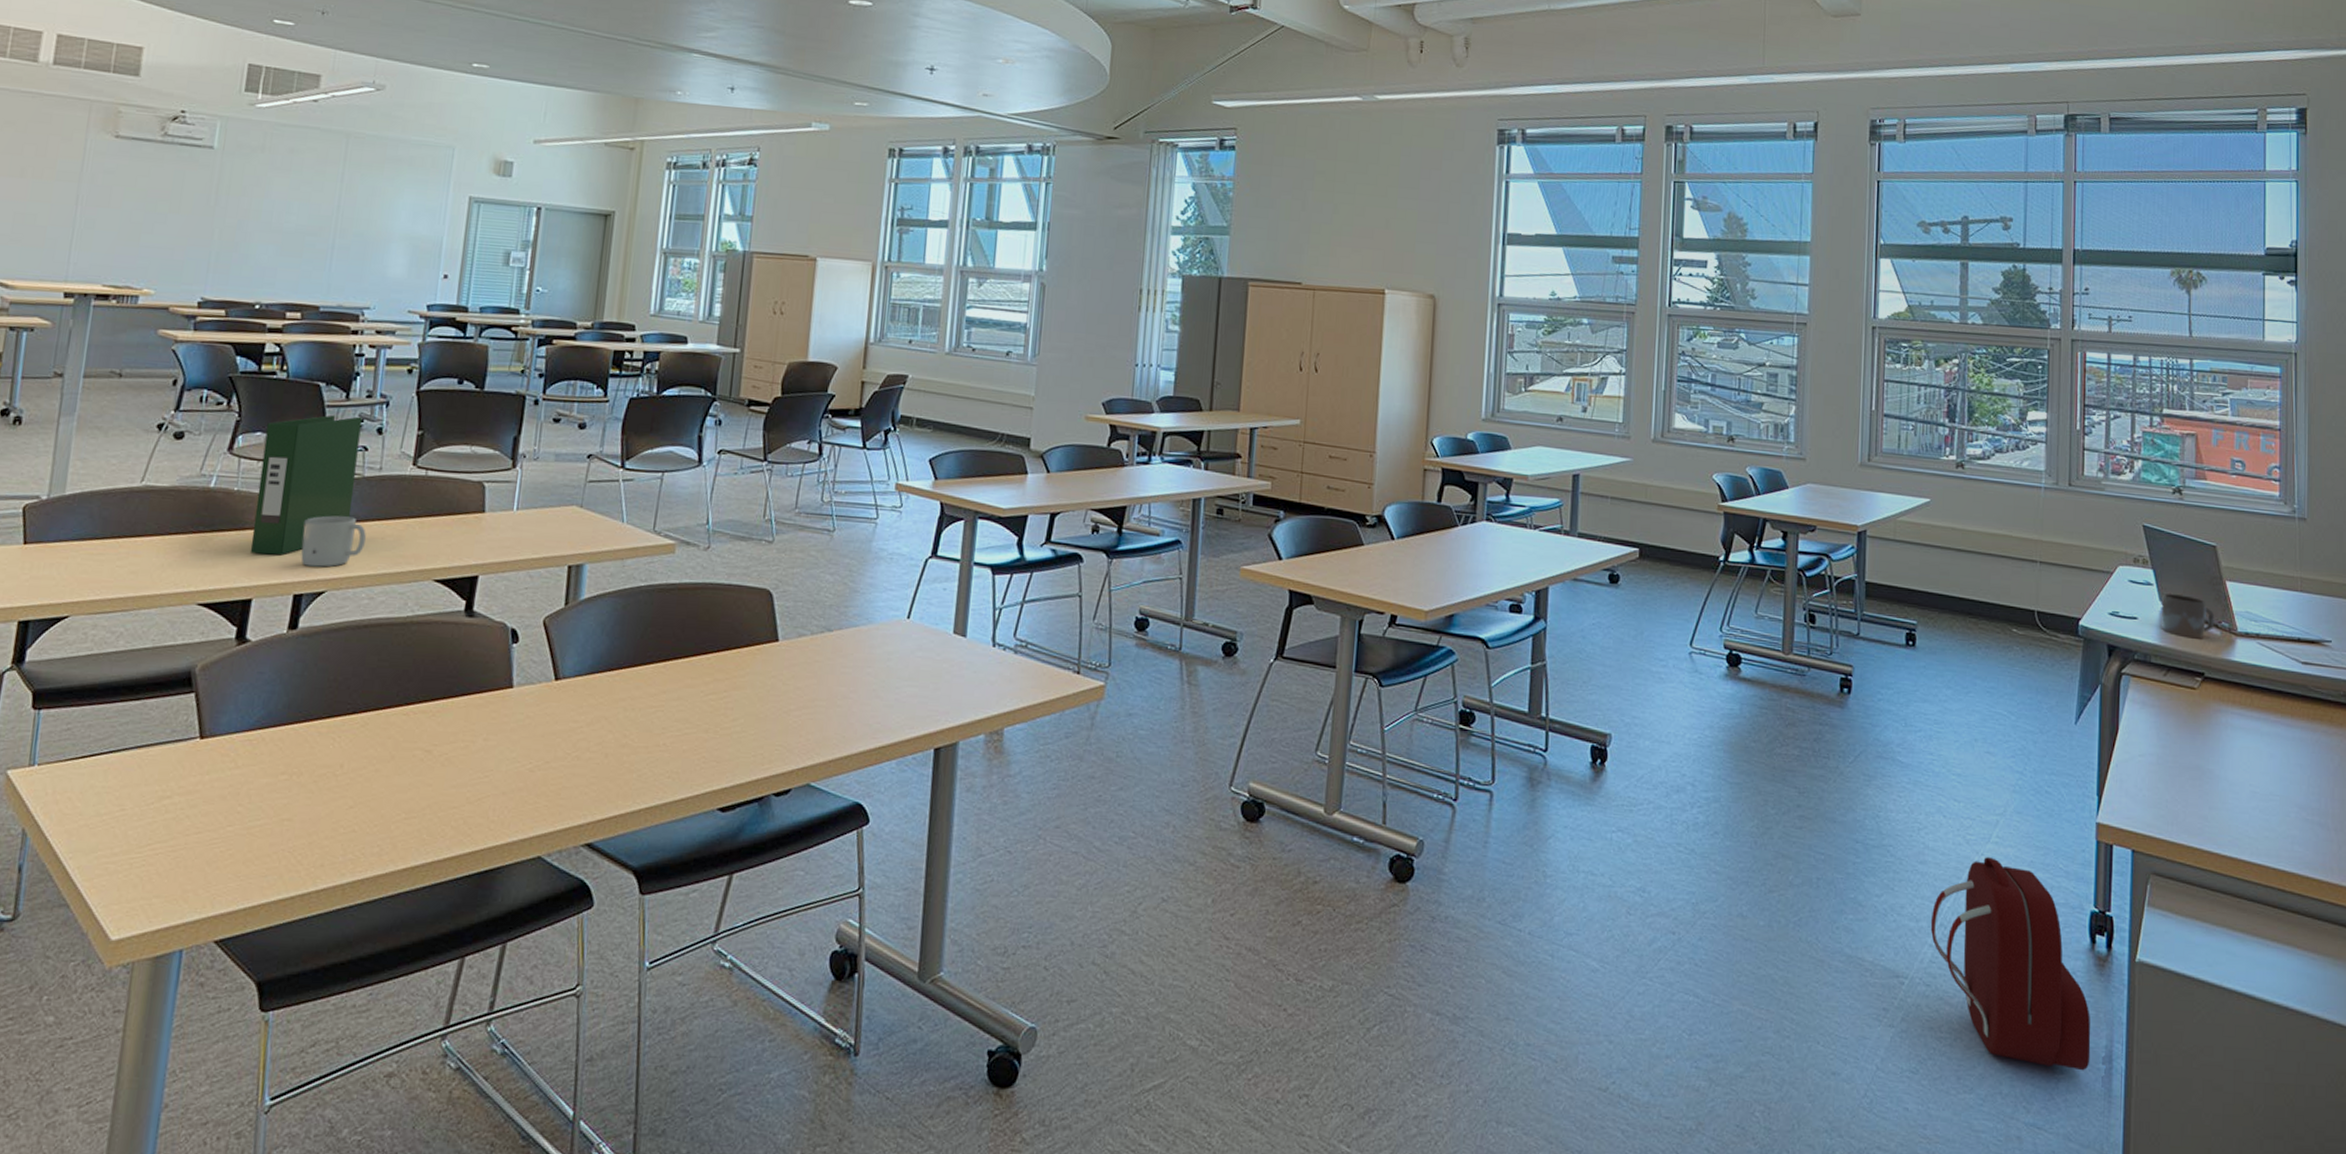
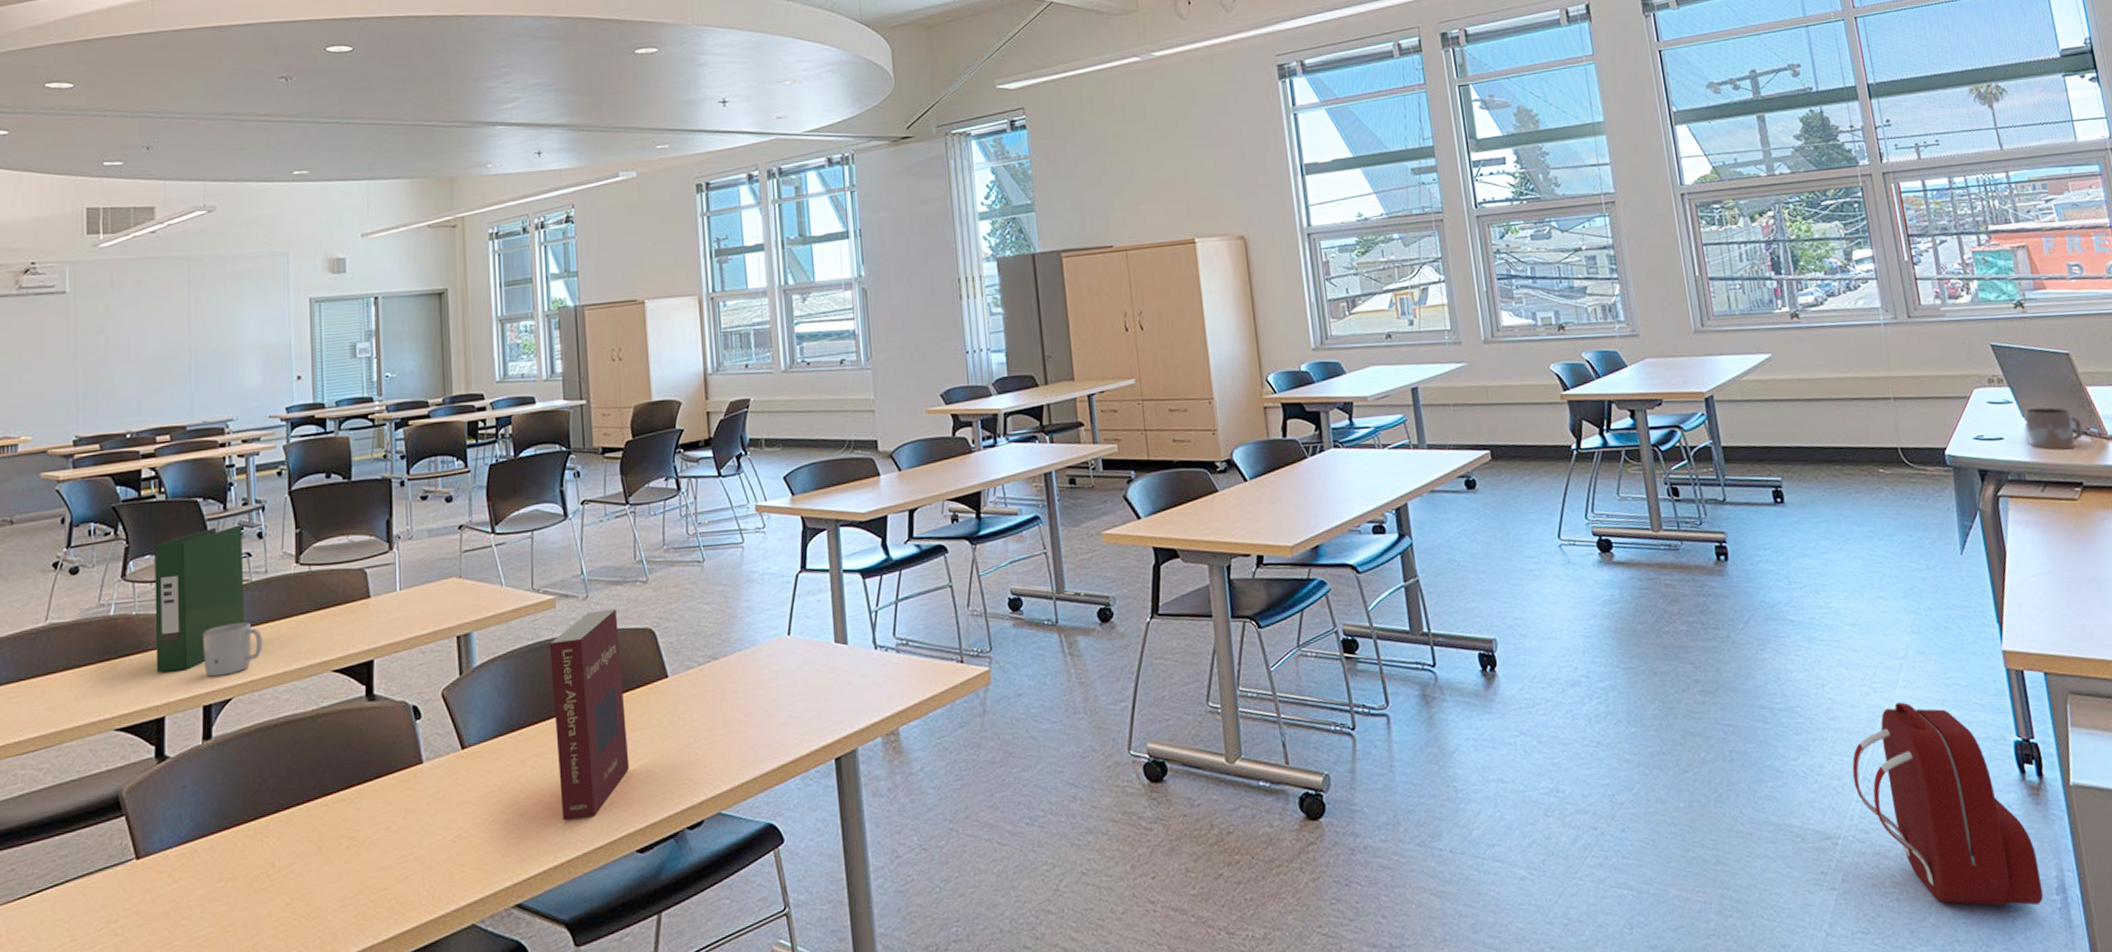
book: none [647,563,737,769] -> present [549,608,630,821]

